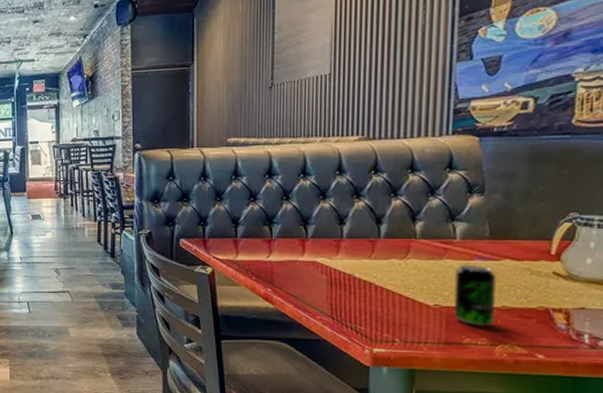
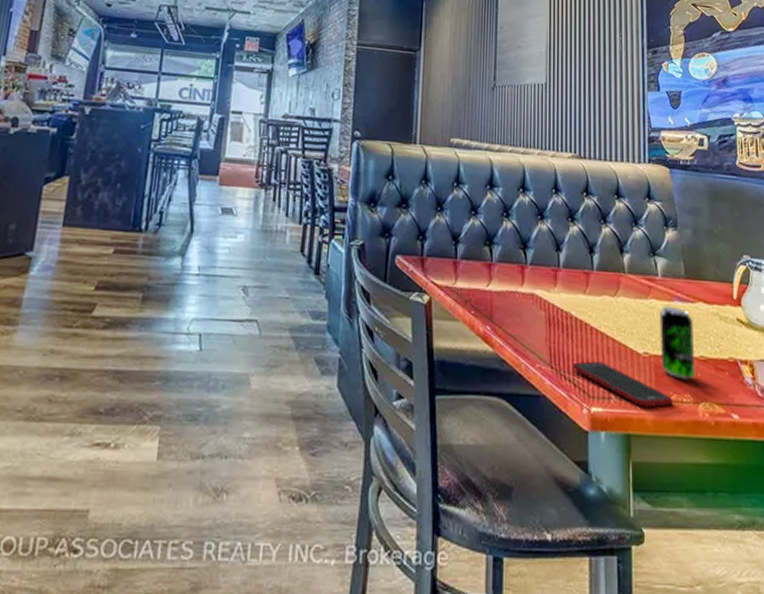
cell phone: none [354,313,465,349] -> present [572,361,673,408]

